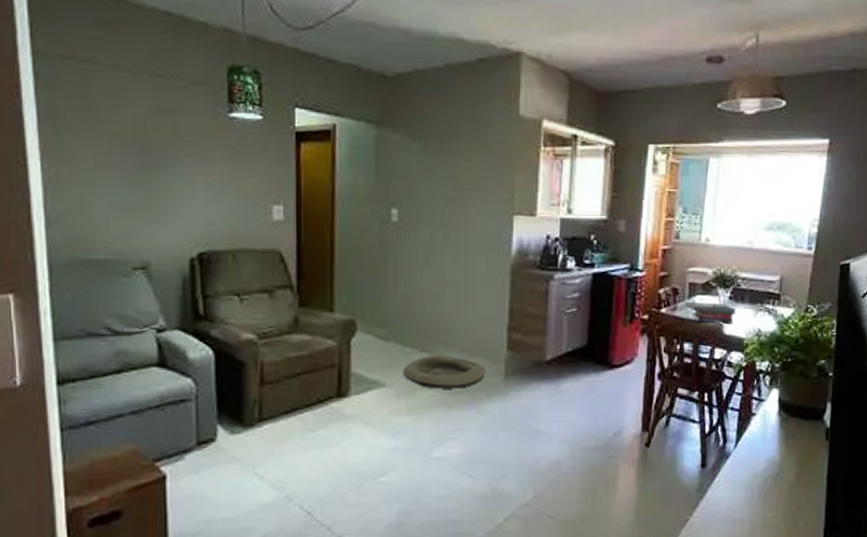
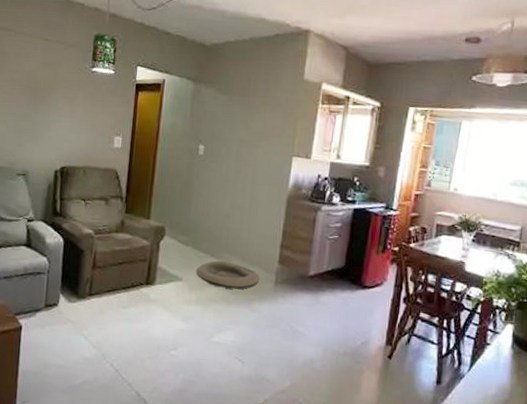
books: present [685,301,736,324] -> none [432,239,477,263]

